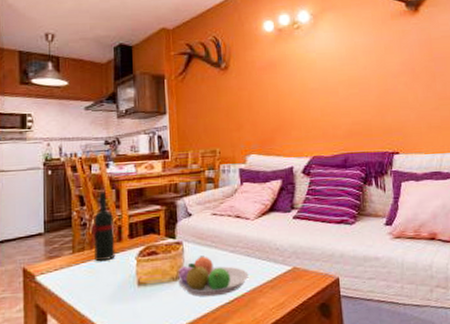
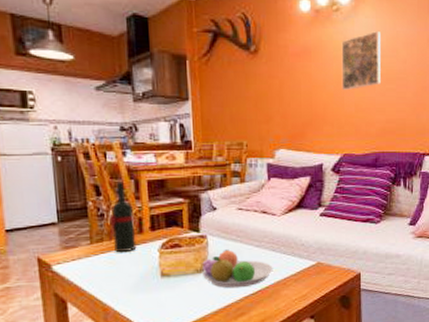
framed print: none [303,42,344,98] -> present [341,30,381,91]

